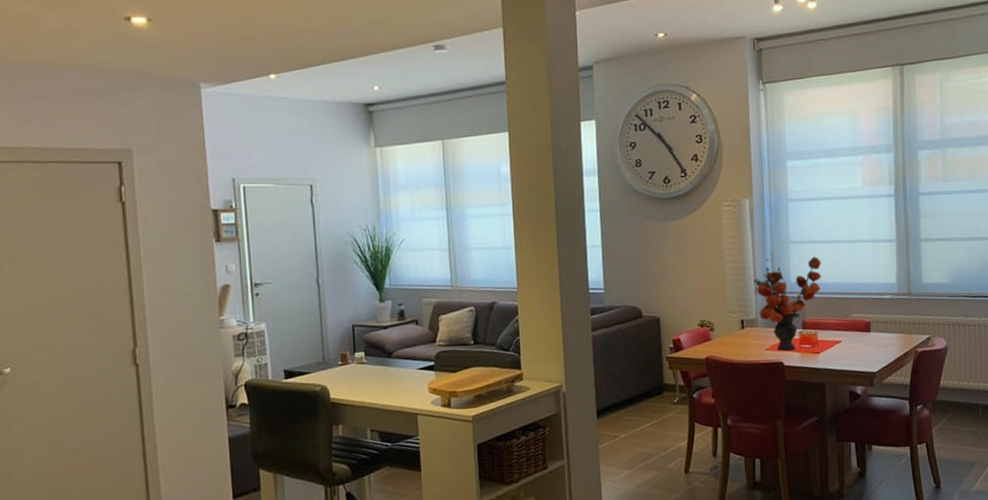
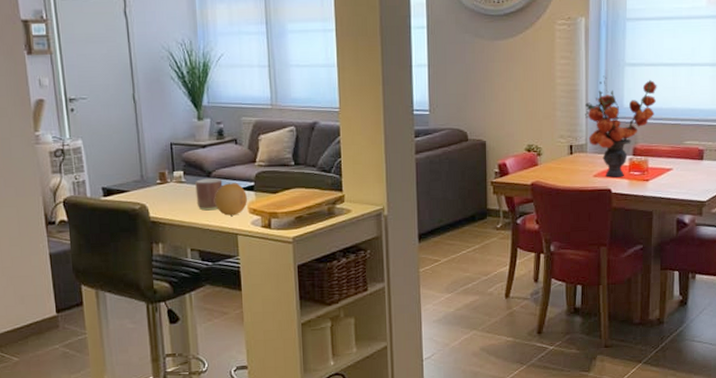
mug: none [376,359,403,391] -> present [195,178,223,211]
fruit: none [395,363,427,396] -> present [215,183,247,216]

